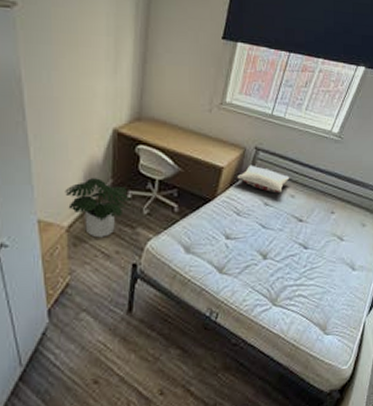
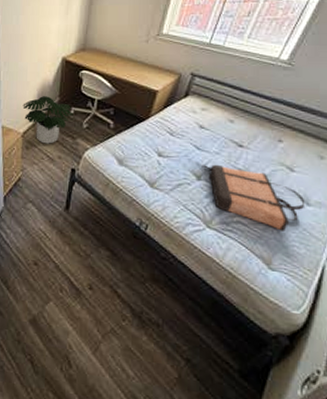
pillow: present [237,165,290,193] -> none [172,89,229,118]
shopping bag: none [273,241,352,298] -> present [208,164,306,231]

